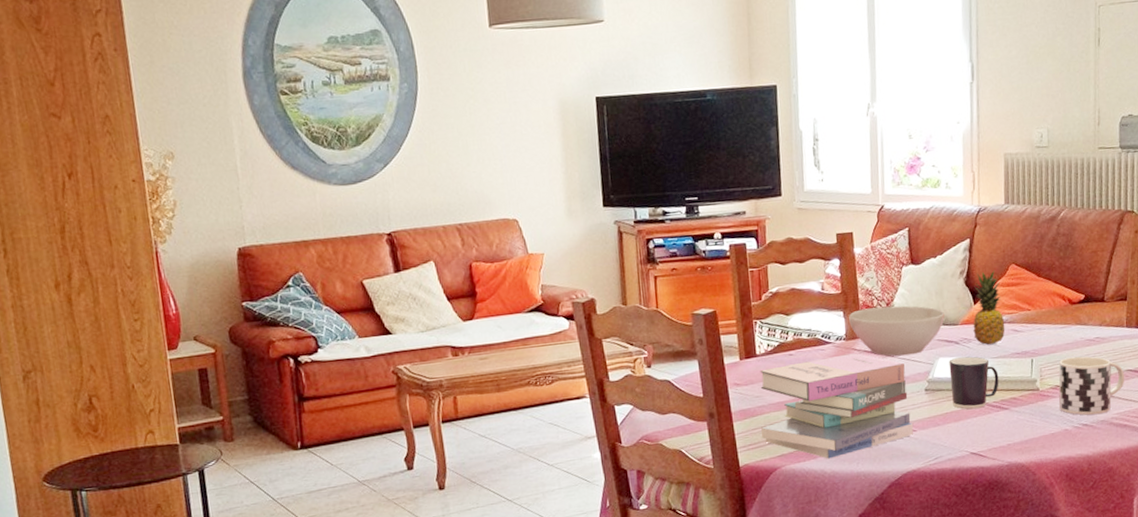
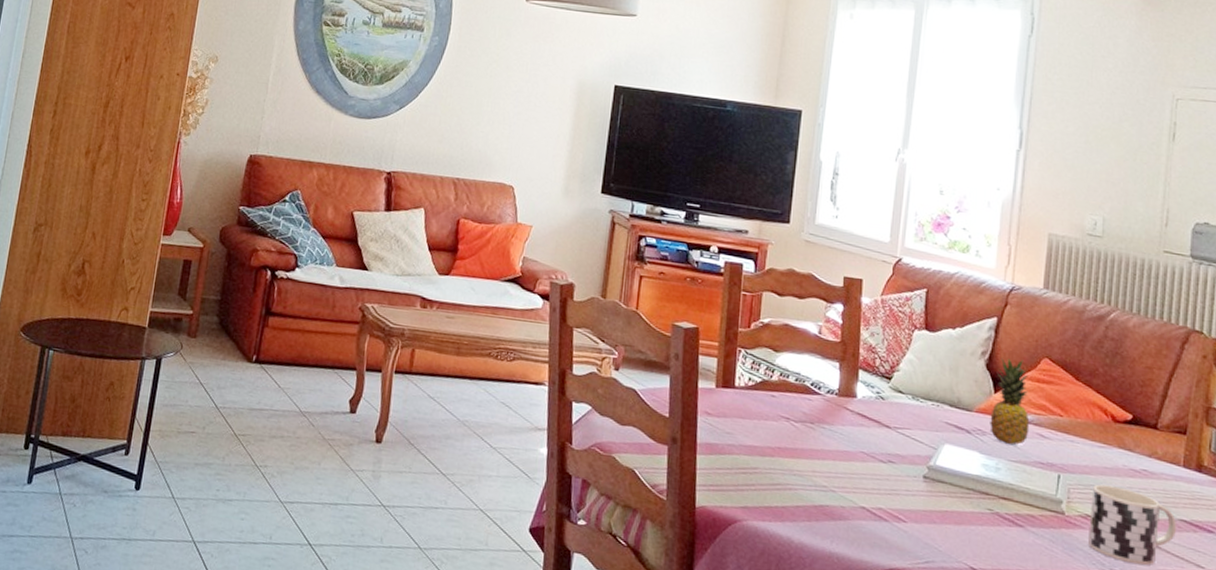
books: present [760,353,914,459] -> none [726,404,905,527]
bowl: present [849,305,945,356] -> none [845,365,957,433]
mug: present [949,356,999,410] -> none [955,449,1016,517]

